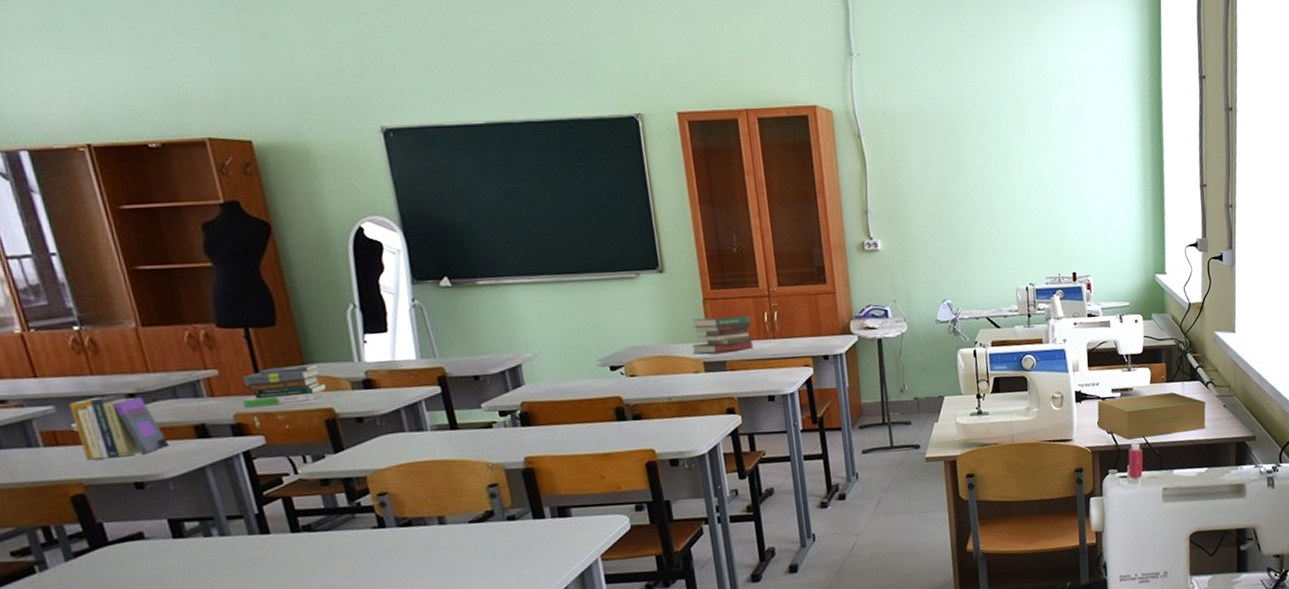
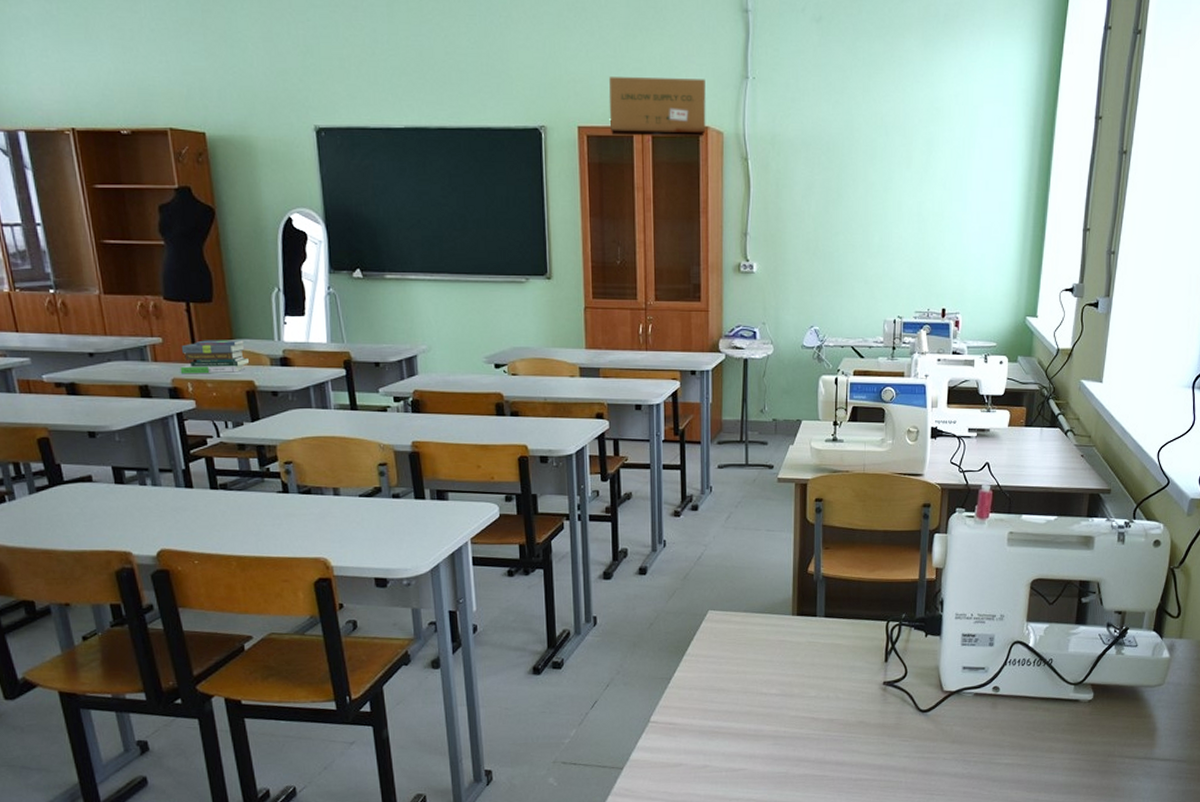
books: present [69,394,170,461] -> none [41,353,118,408]
books: present [692,315,754,354] -> none [570,325,627,361]
box: none [706,58,815,120] -> present [608,77,706,137]
box: present [1097,392,1206,440] -> none [950,438,1064,480]

